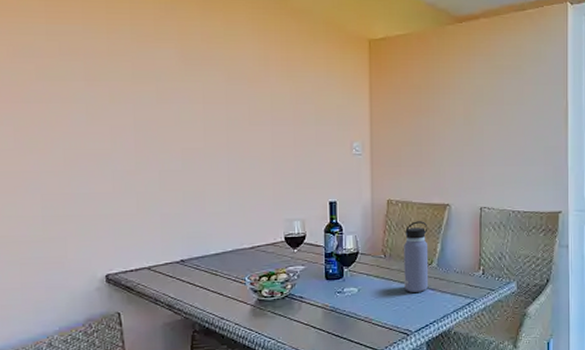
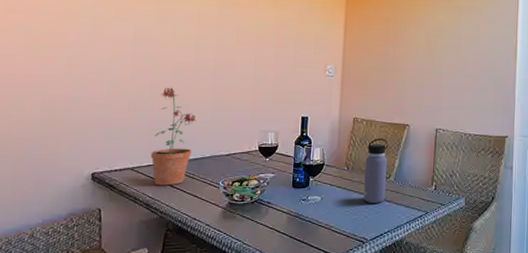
potted plant: none [167,176,213,285] -> present [150,87,196,186]

